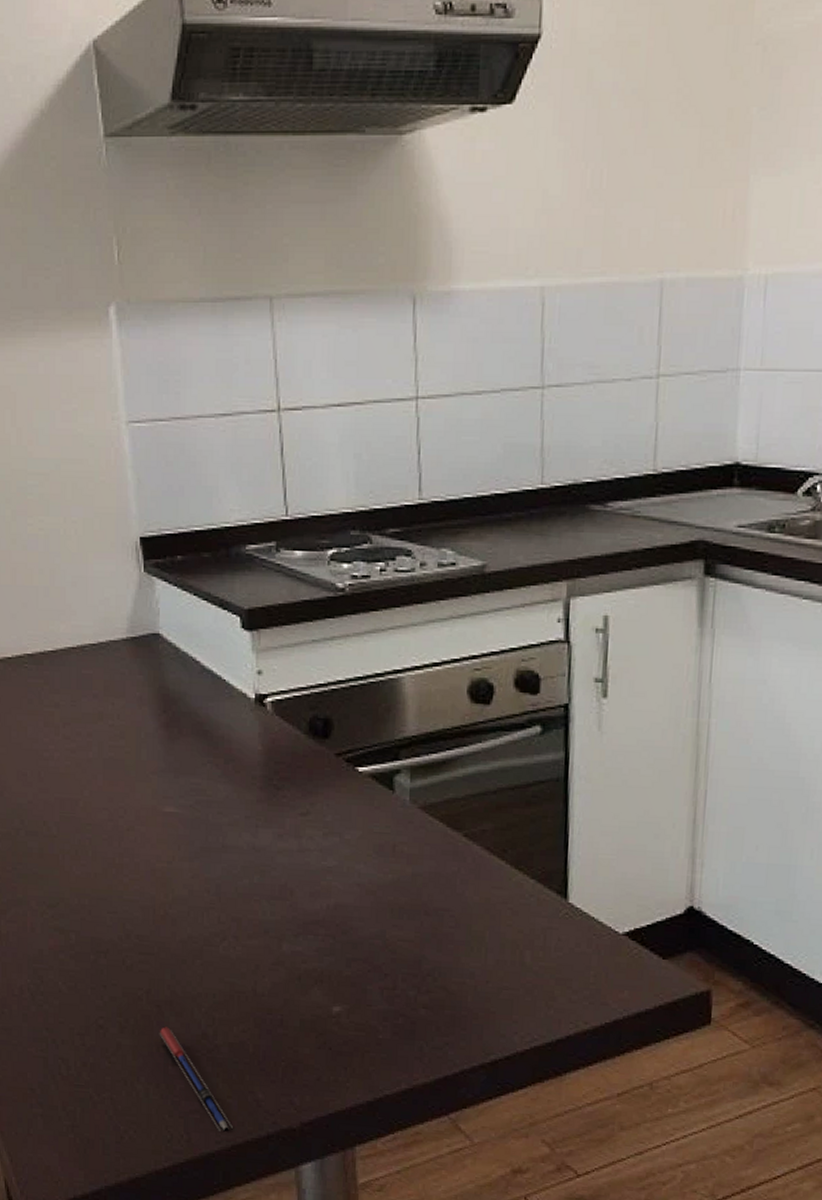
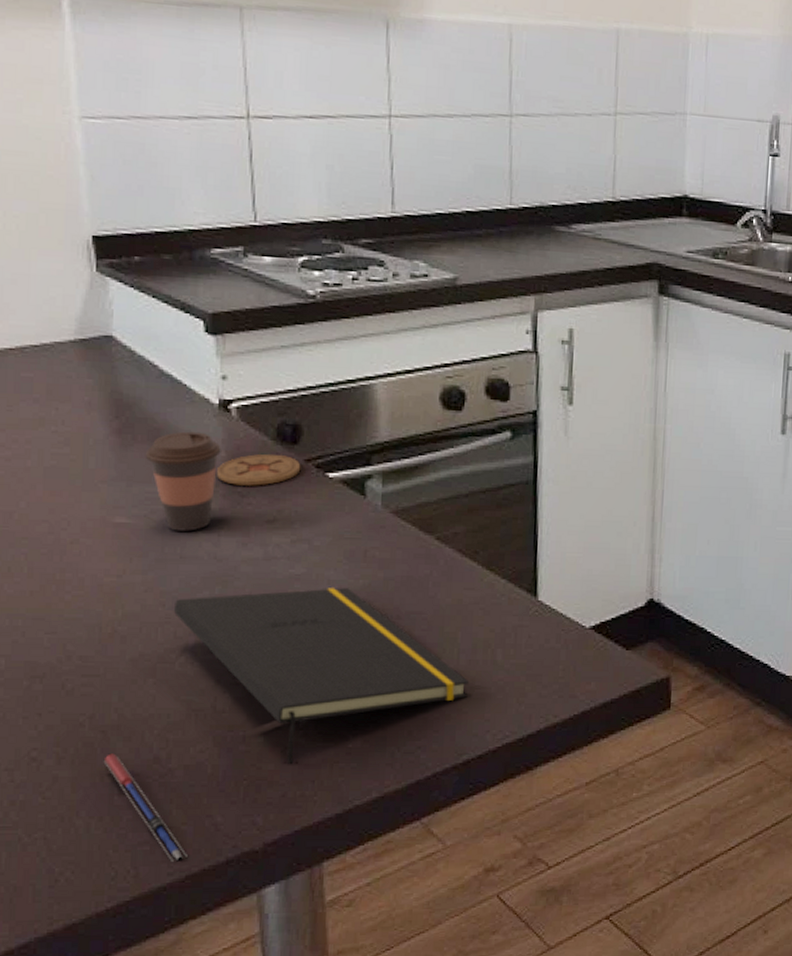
coffee cup: none [189,725,258,822] -> present [145,431,221,532]
notepad: none [218,881,498,1050] -> present [174,588,470,764]
coaster: none [253,748,332,779] -> present [216,454,301,486]

